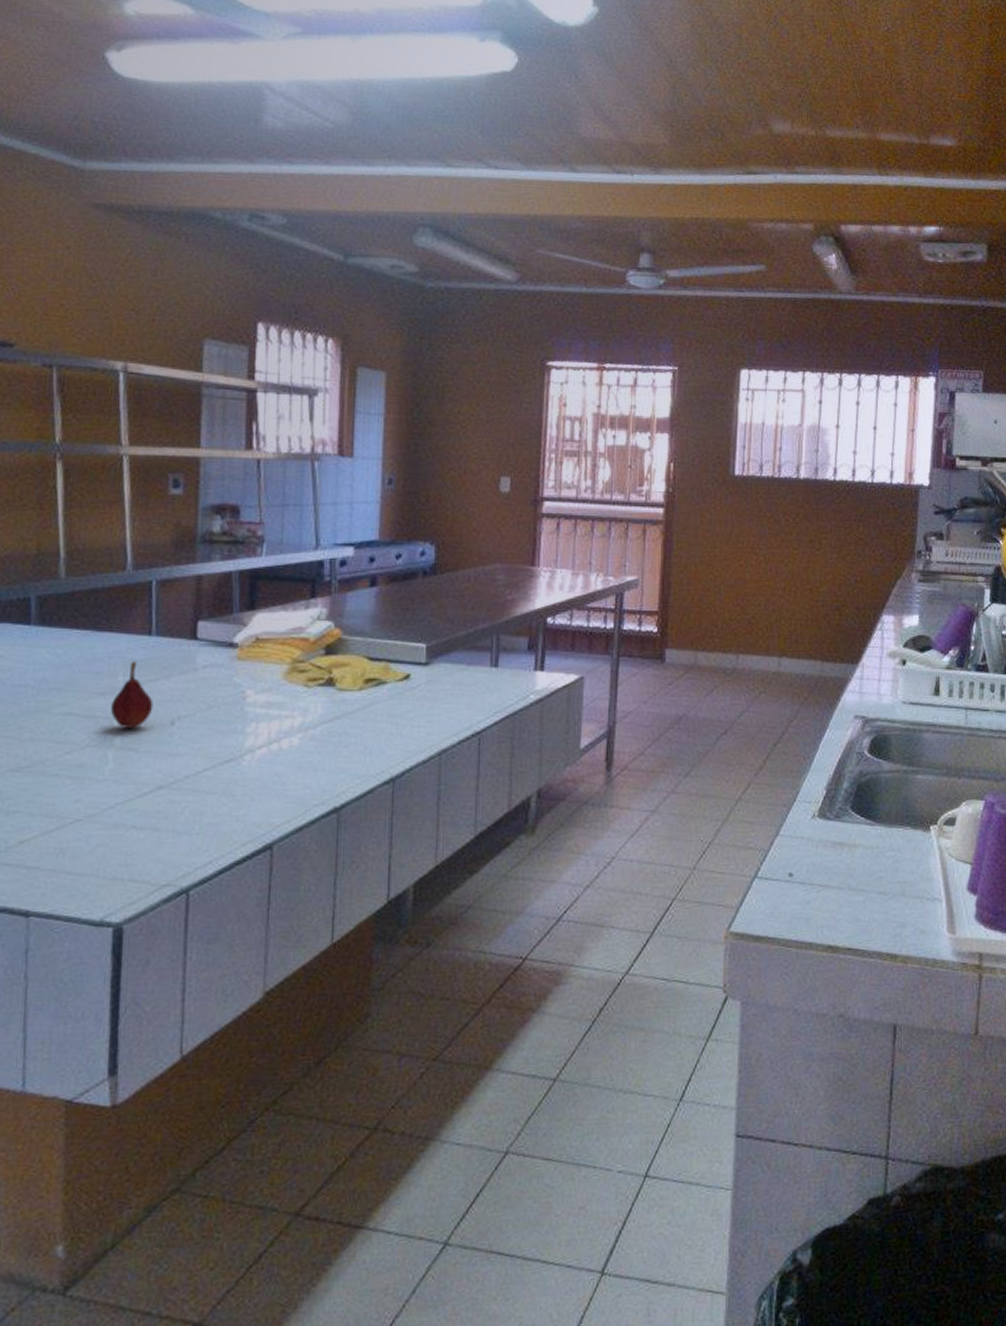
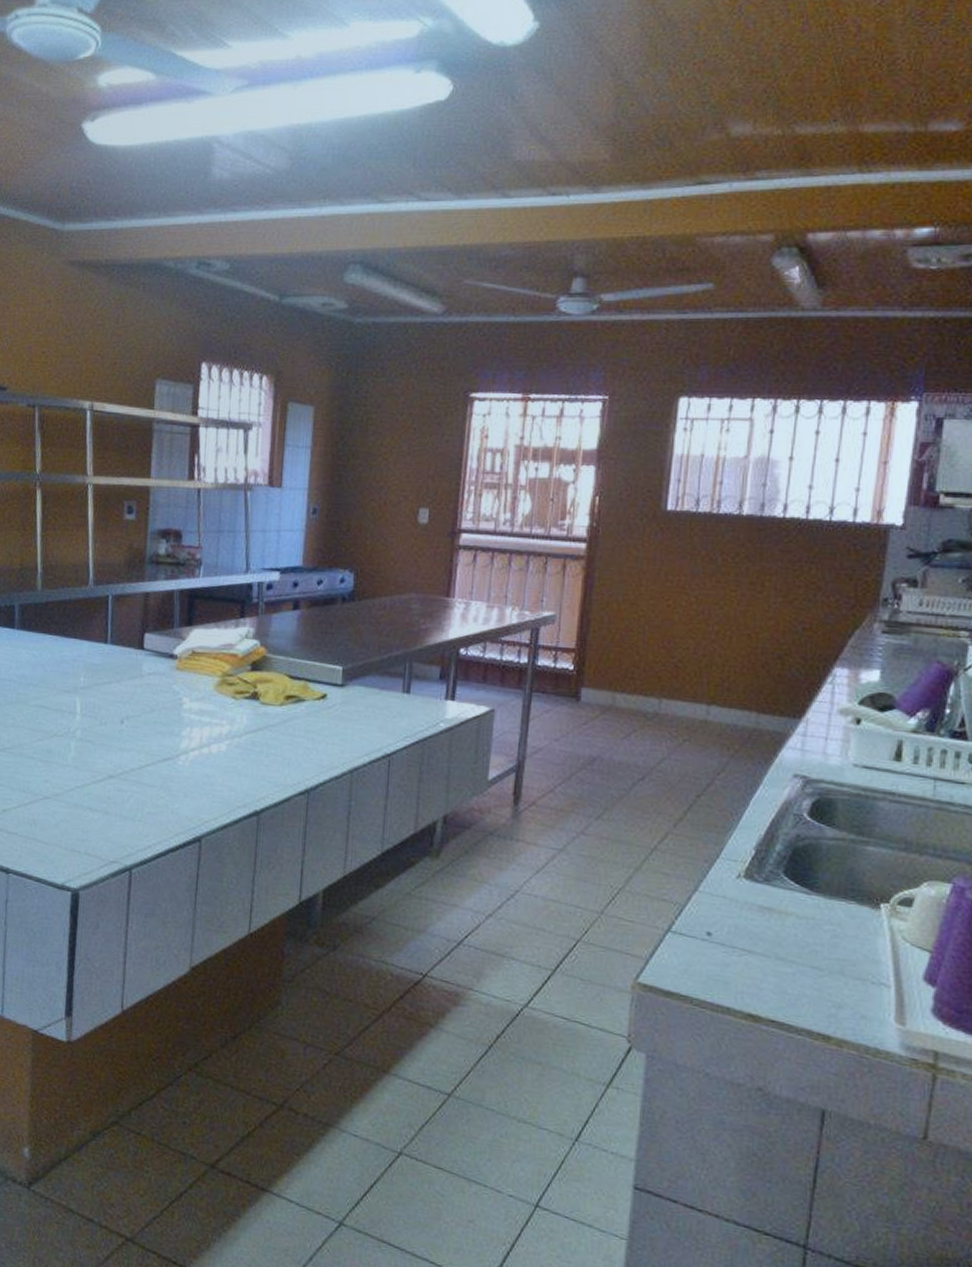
fruit: present [110,660,154,728] -> none [73,664,107,724]

